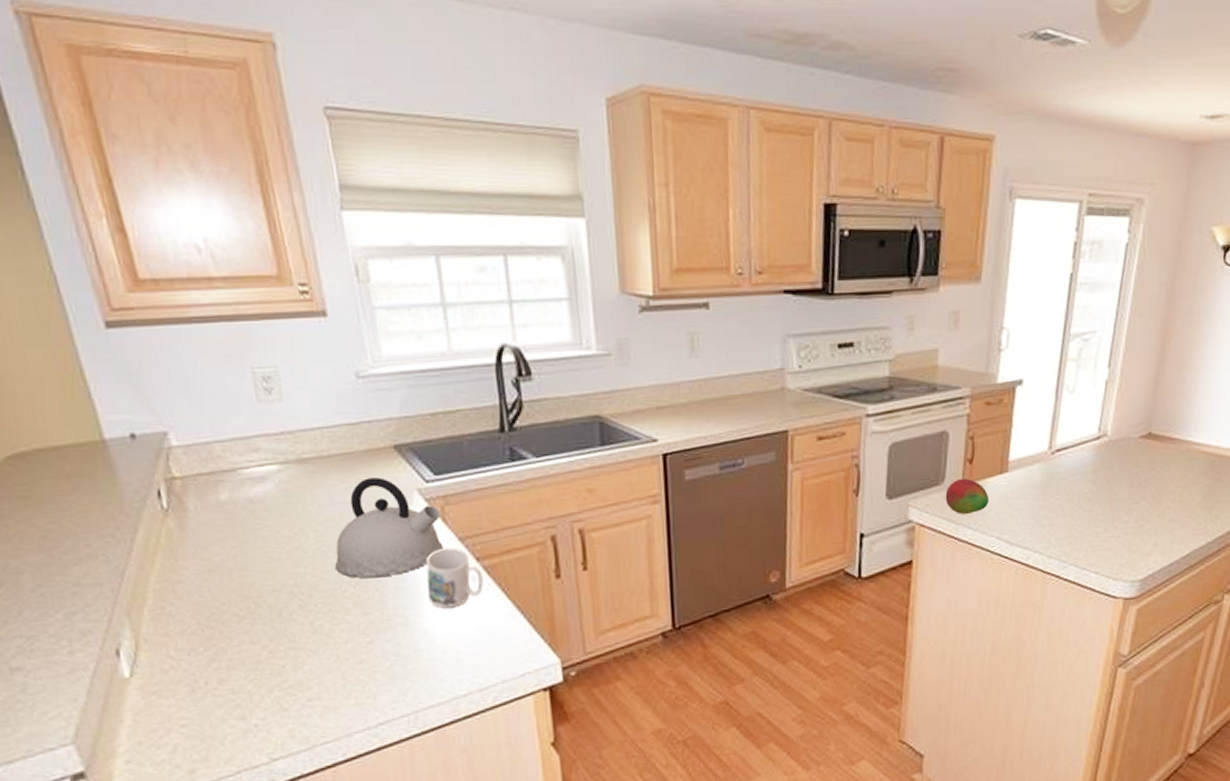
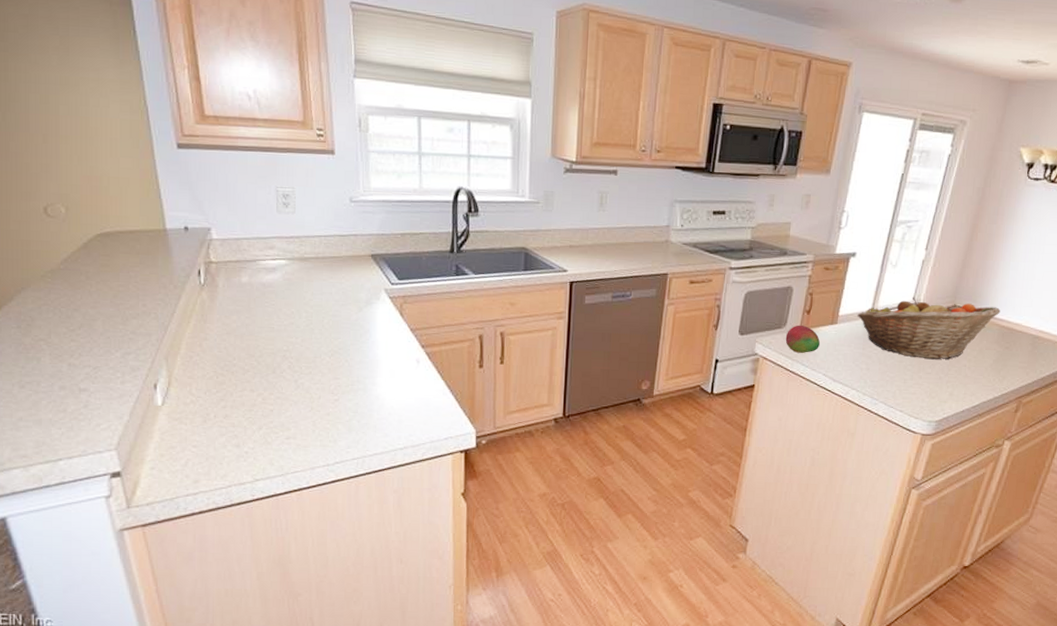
kettle: present [335,477,444,579] -> none [318,277,400,352]
mug: present [426,547,484,608] -> none [382,335,425,381]
fruit basket: none [1032,429,1206,505] -> present [857,297,1001,360]

